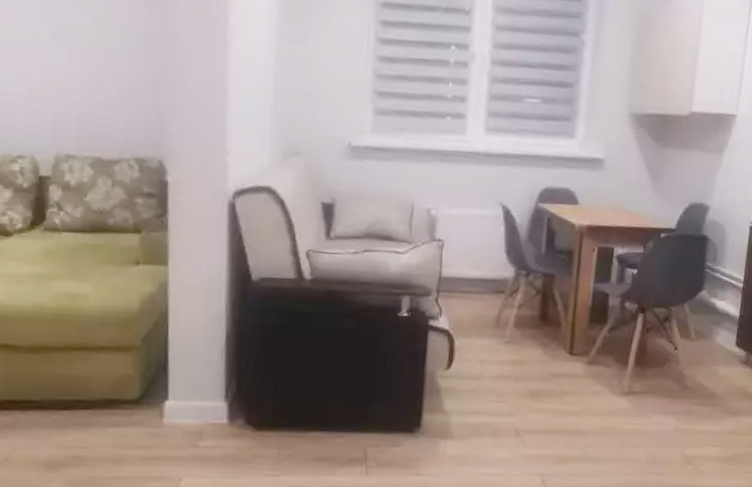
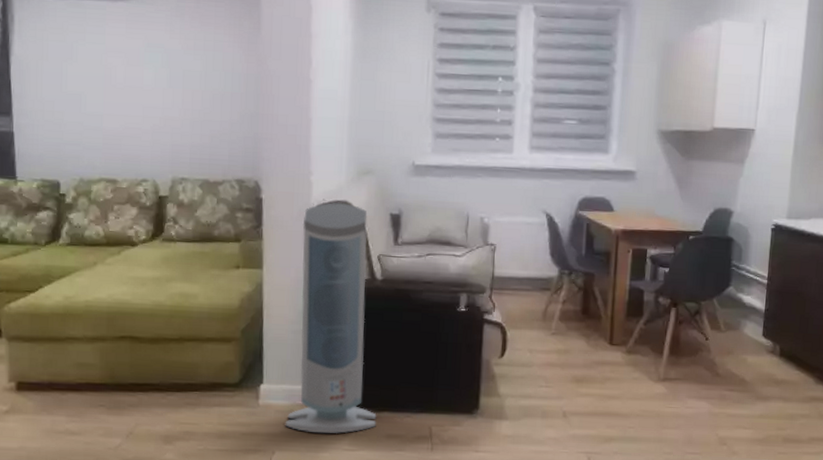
air purifier: none [194,187,303,457] -> present [285,202,377,434]

